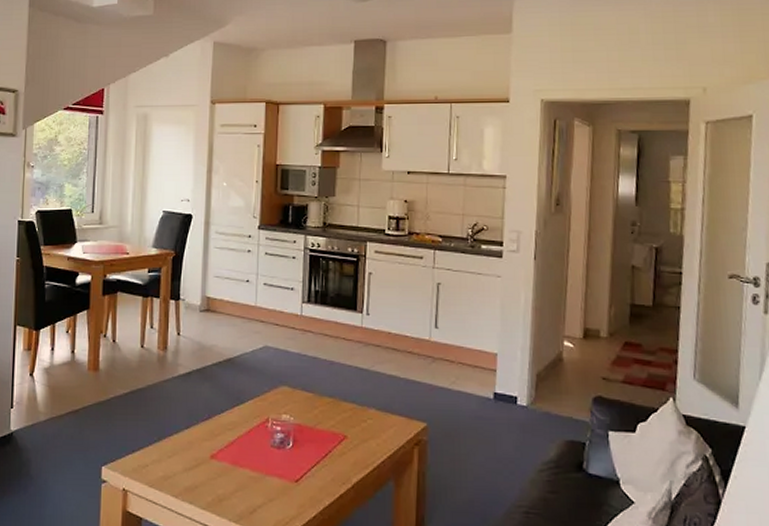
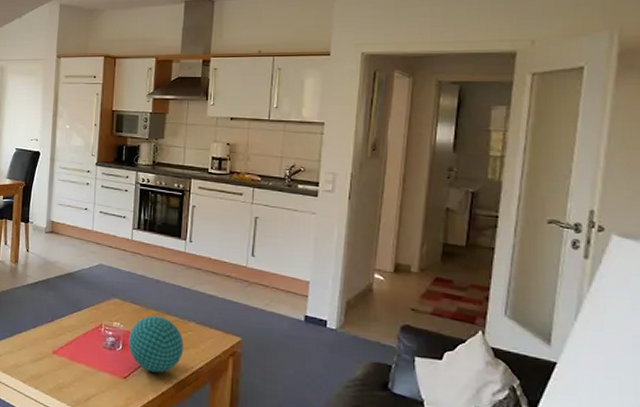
decorative ball: none [300,404,363,472] -> present [129,315,184,373]

